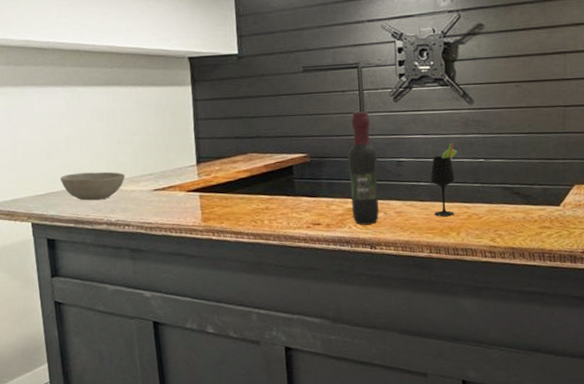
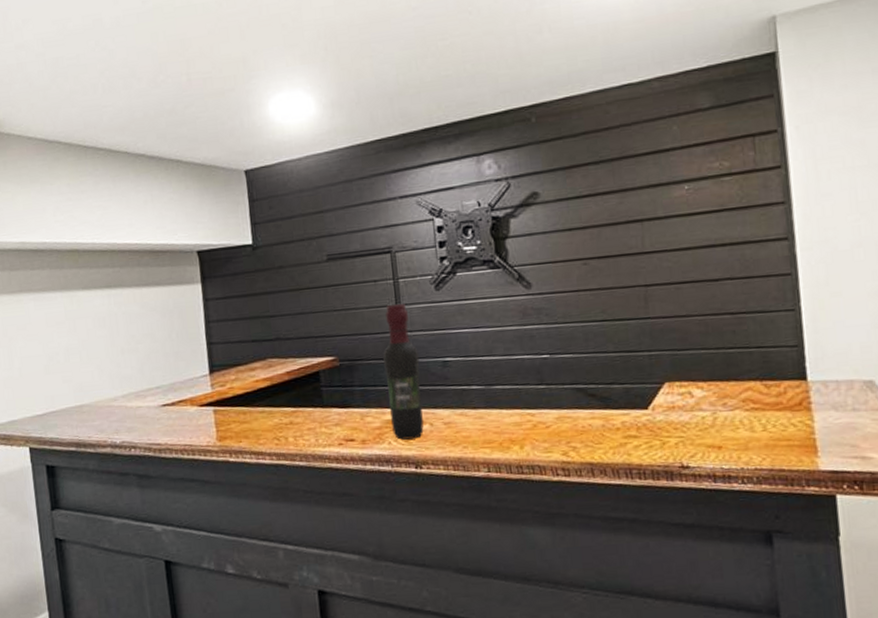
bowl: present [60,171,126,201] -> none [59,386,131,420]
wine glass: present [430,143,458,216] -> none [483,336,516,427]

